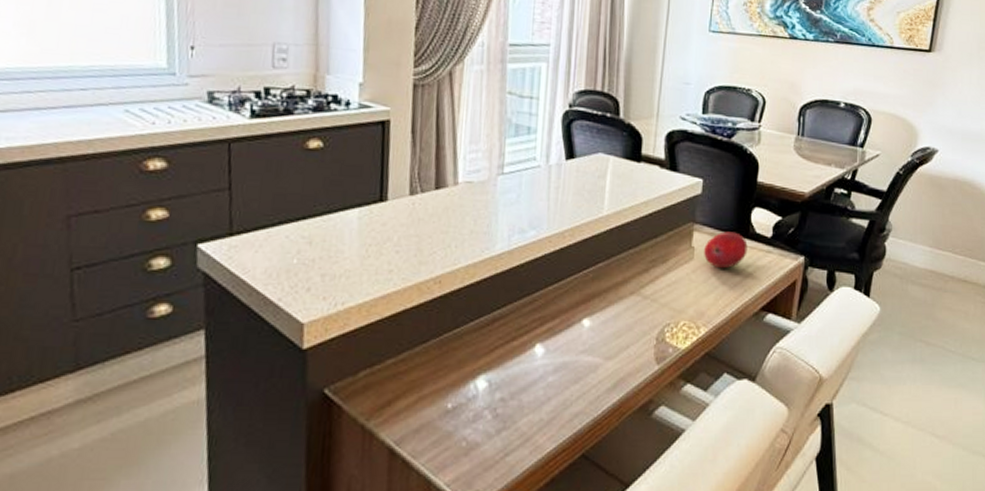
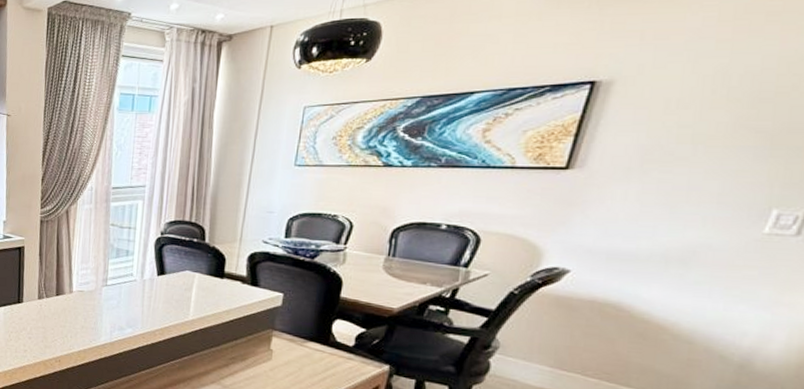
fruit: present [704,231,748,269] -> none [282,338,328,370]

